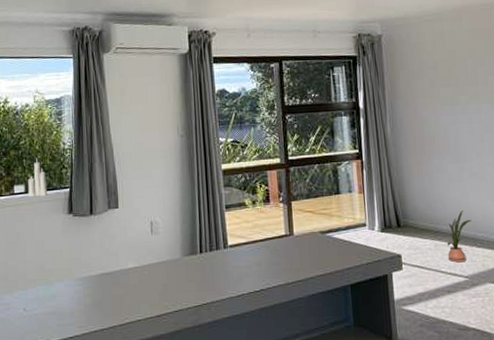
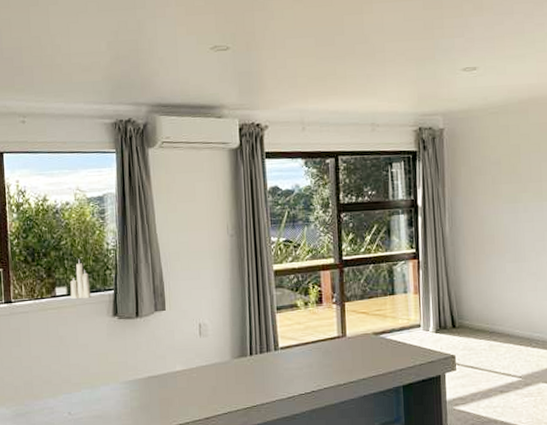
house plant: present [443,211,471,263] -> none [499,311,528,363]

